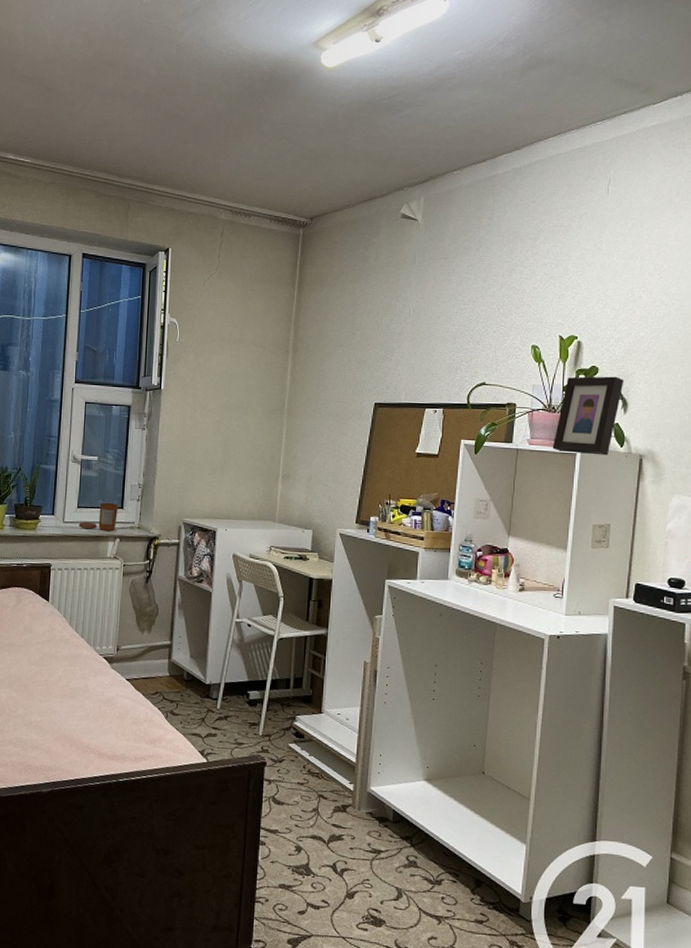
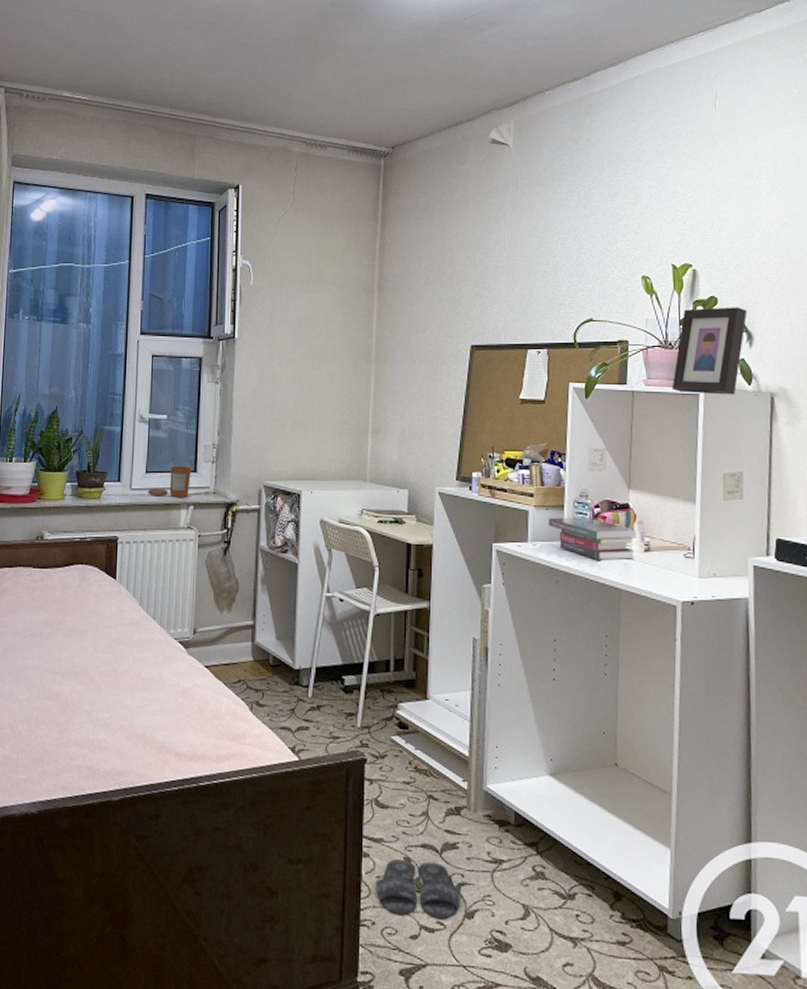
slippers: none [269,847,343,899] -> present [375,858,461,920]
books: none [436,558,513,599] -> present [549,517,637,562]

